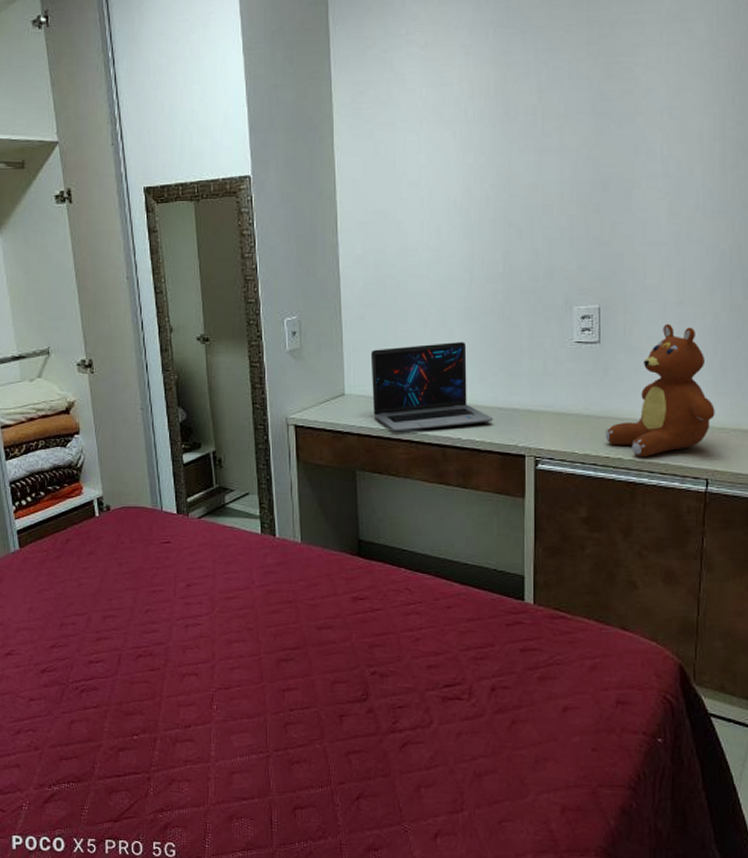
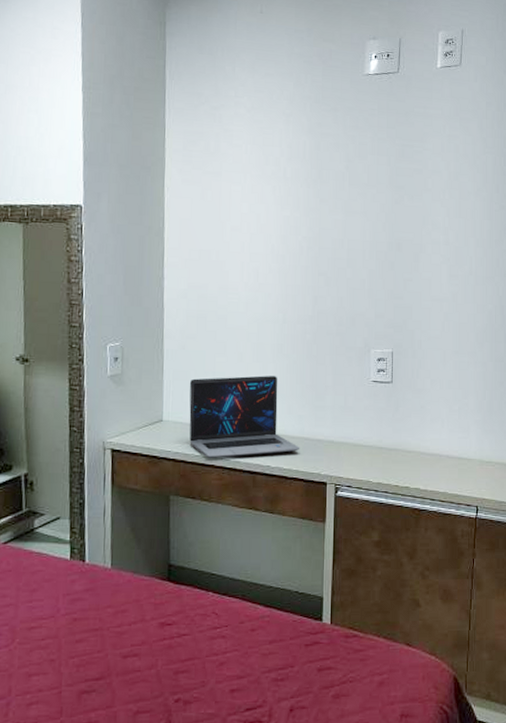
teddy bear: present [605,323,715,456] -> none [395,369,483,486]

